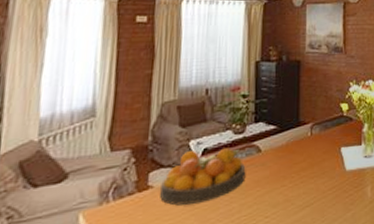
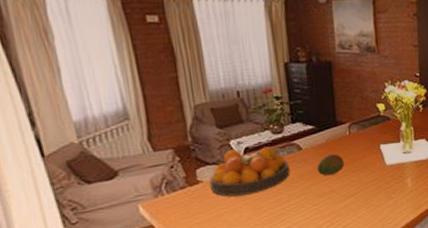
fruit: none [273,156,303,182] -> present [316,153,345,176]

